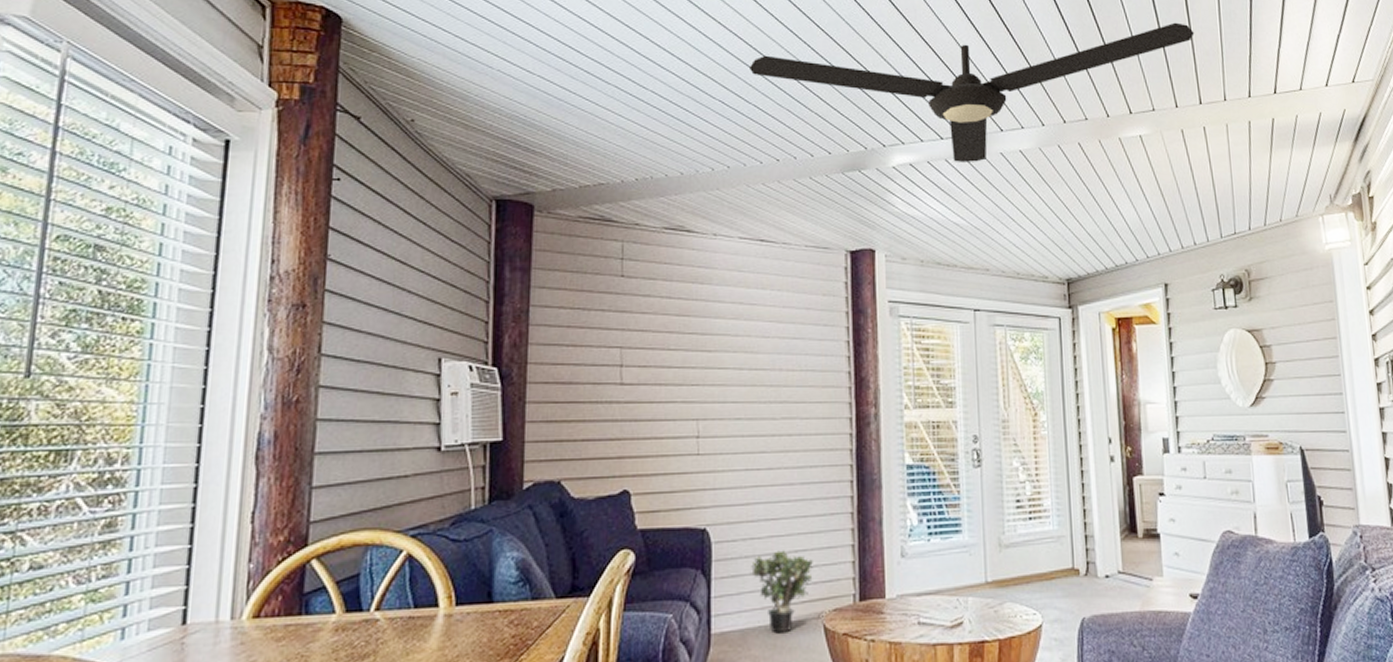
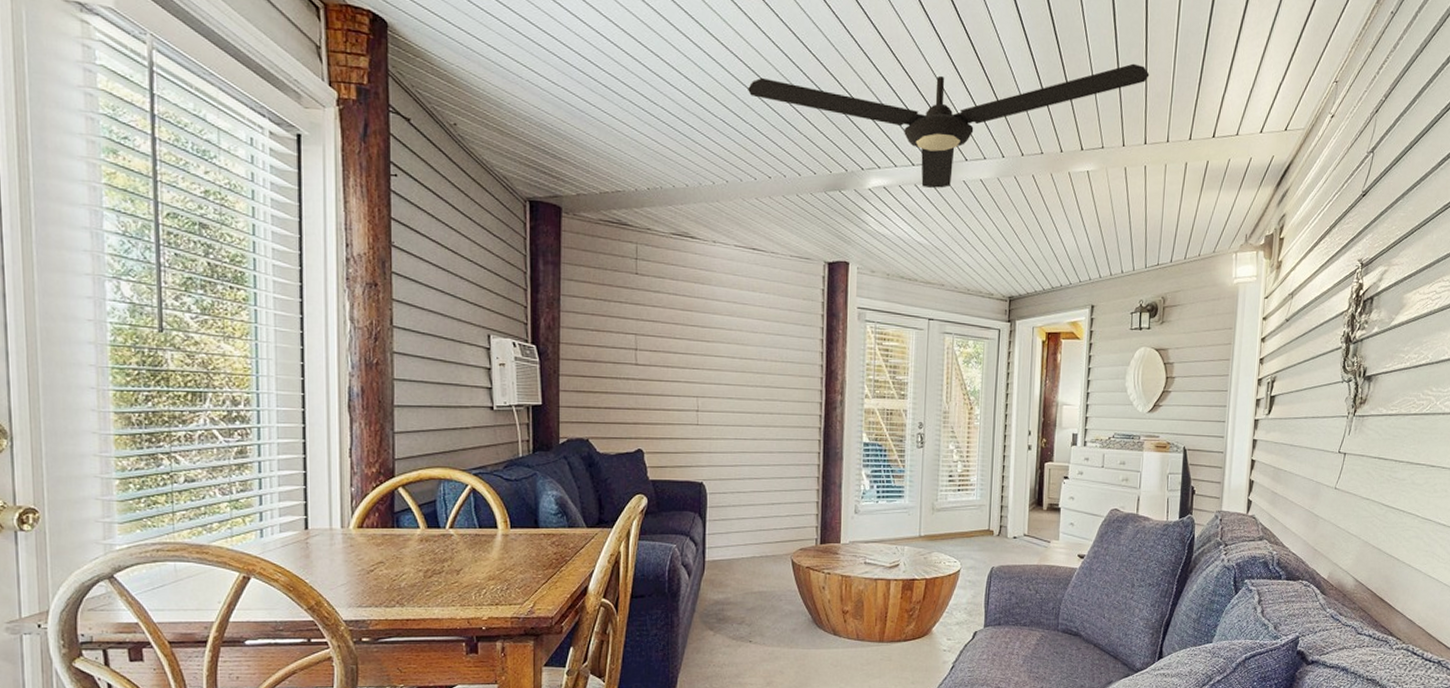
potted plant: present [751,550,813,634] -> none [737,502,785,564]

